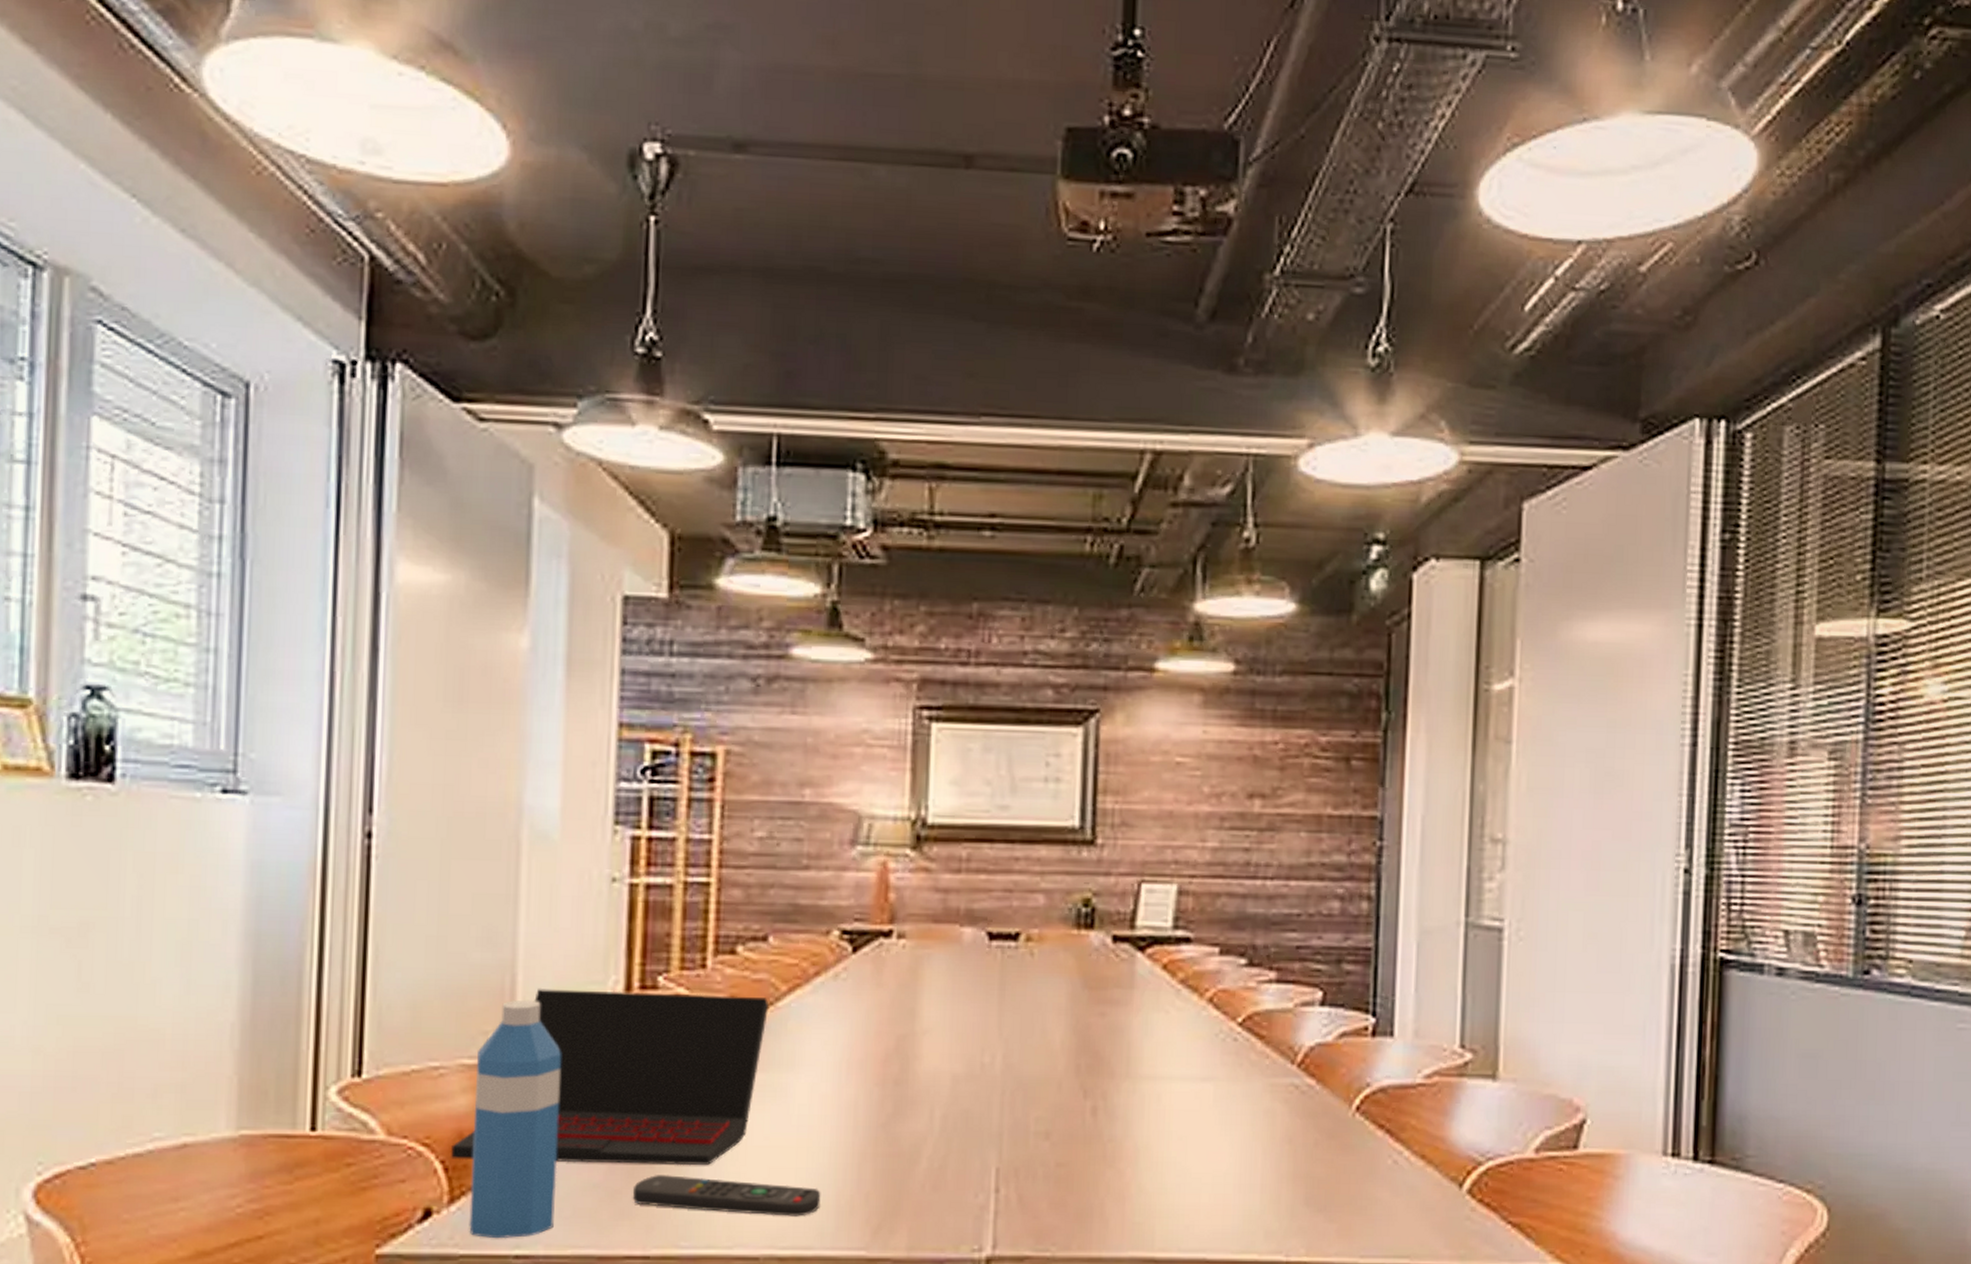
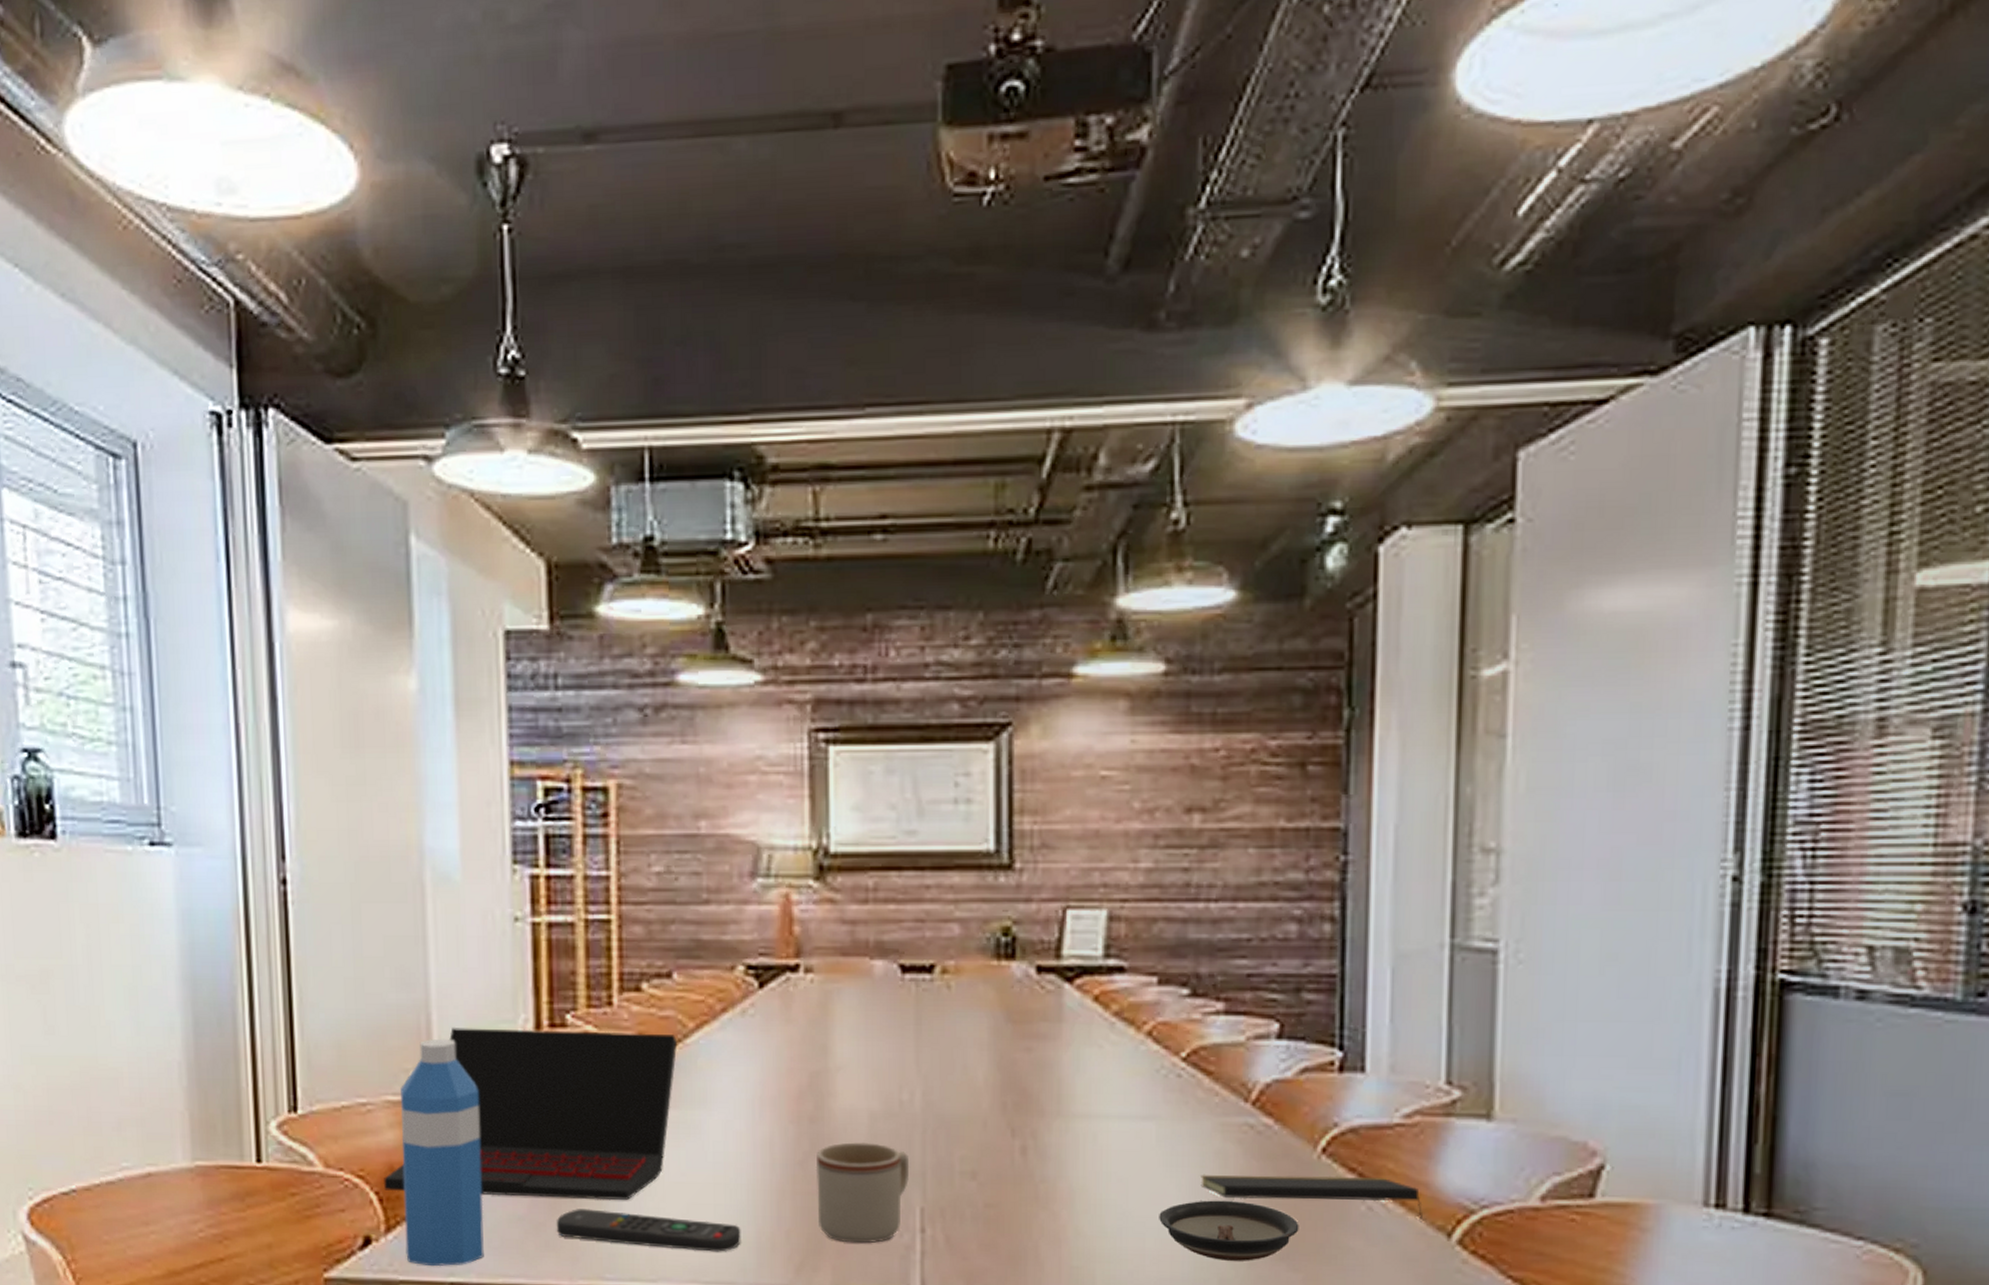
mug: none [897,1104,988,1205] -> present [815,1142,910,1244]
saucer: none [1213,1156,1335,1214] -> present [1159,1200,1299,1261]
notepad: none [1251,1131,1439,1173] -> present [1200,1174,1422,1221]

